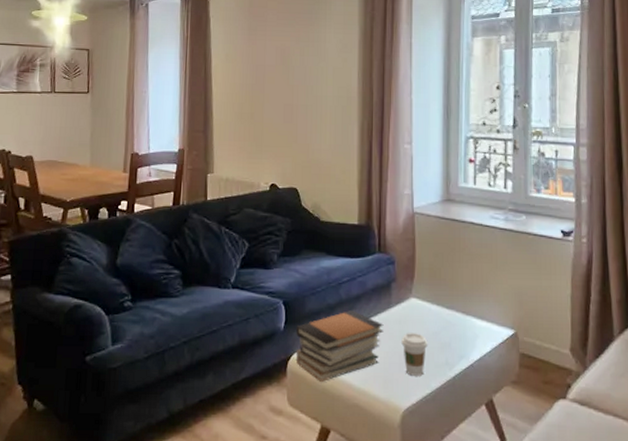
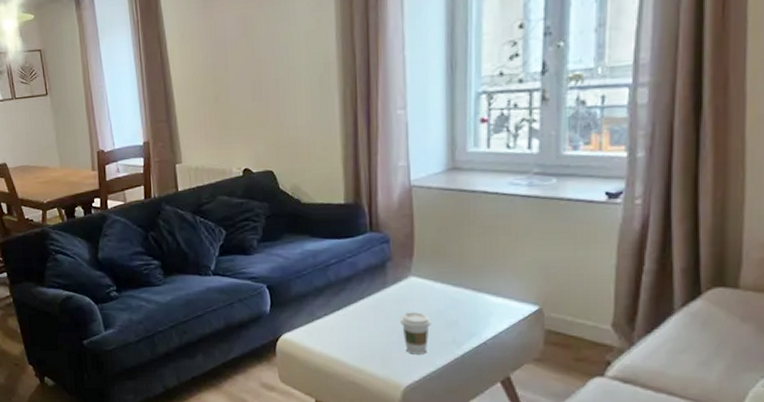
book stack: present [295,309,384,382] -> none [283,291,379,360]

